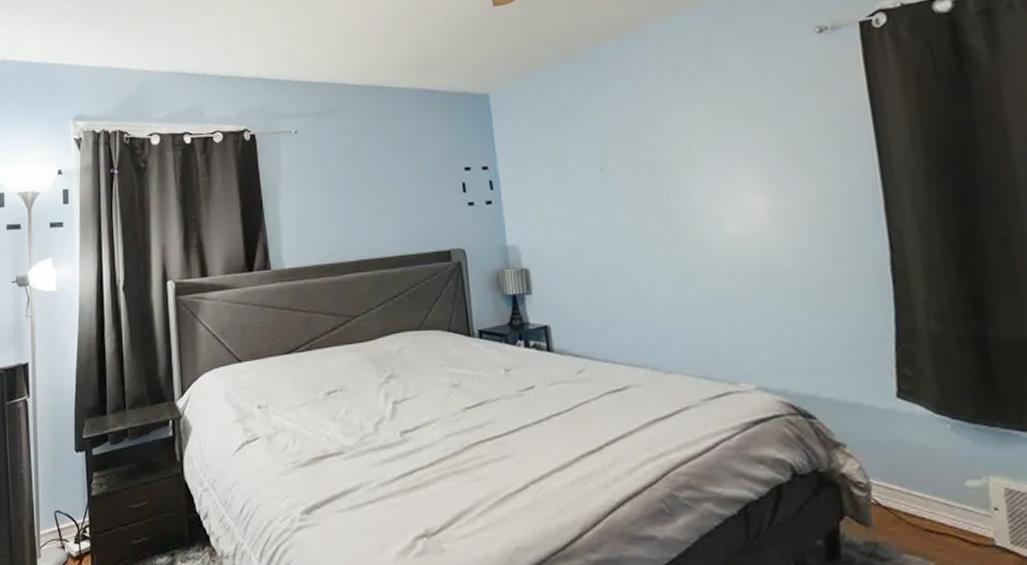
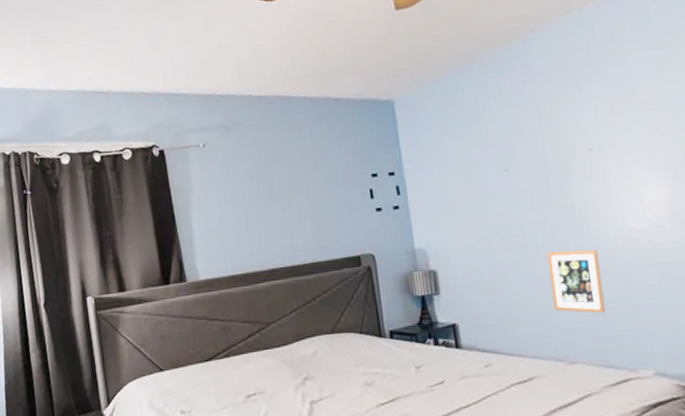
picture frame: none [642,254,704,321] -> present [546,249,606,314]

